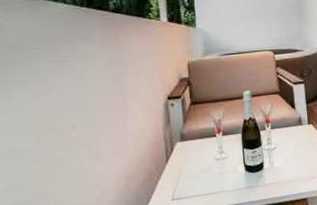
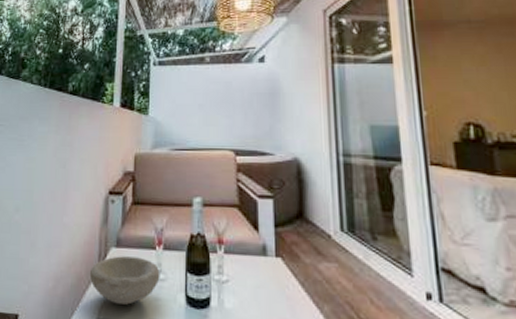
bowl: none [159,145,223,185] -> present [89,256,160,305]

